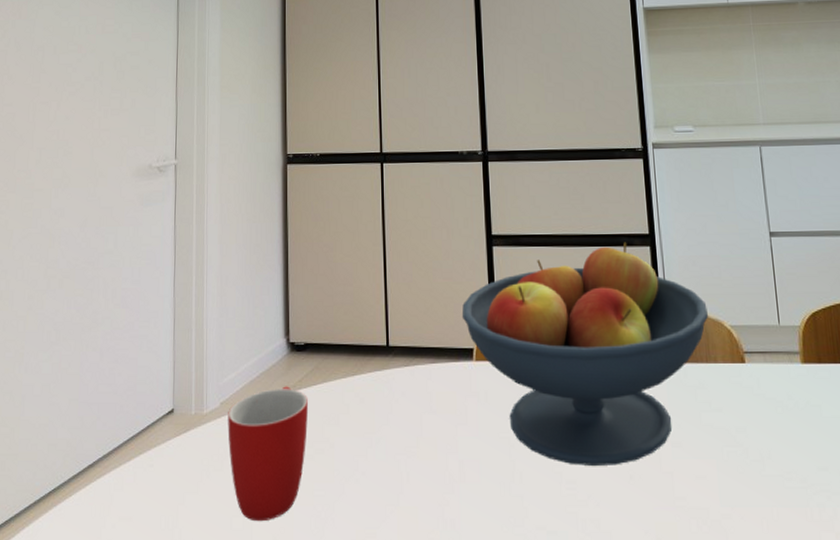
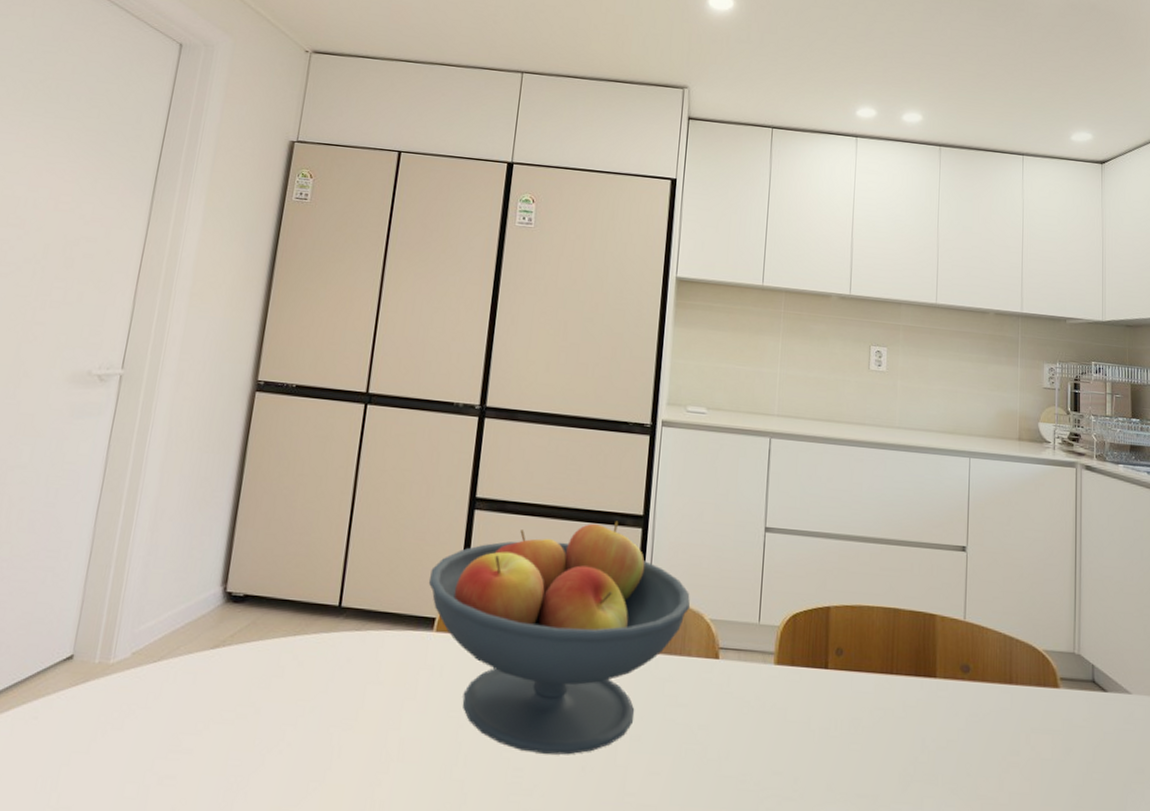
mug: present [227,386,308,522] -> none [132,640,238,791]

